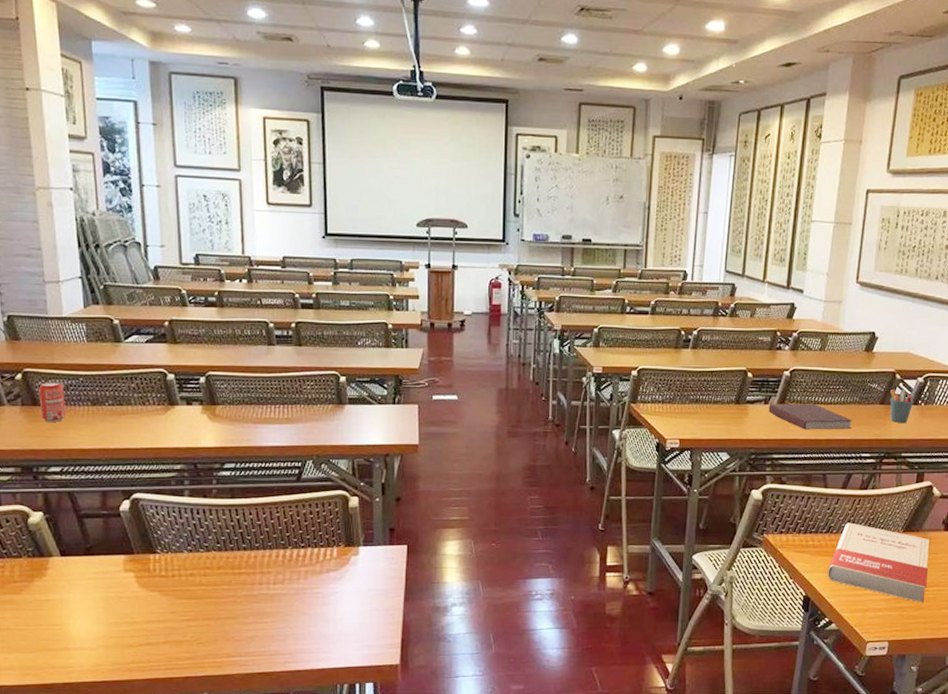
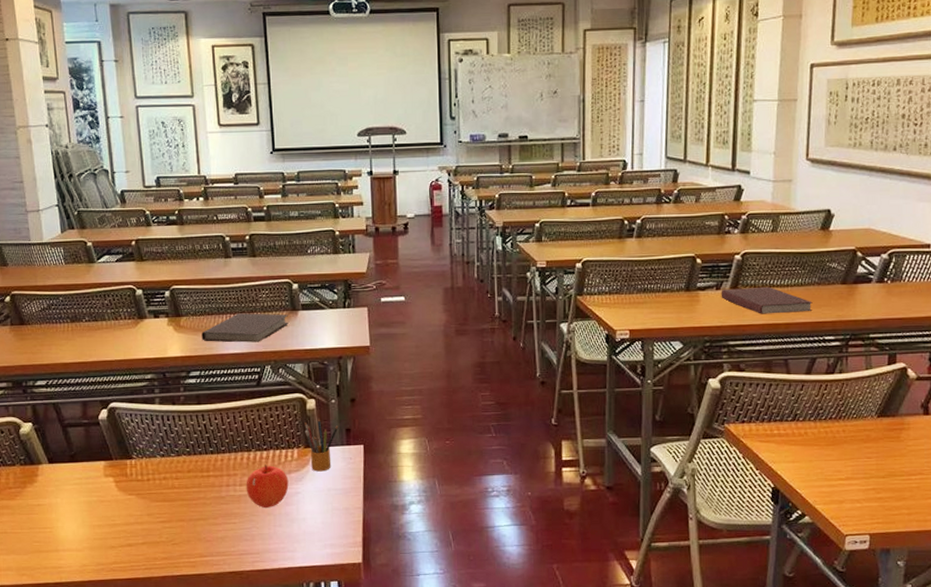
beverage can: present [39,381,65,423] -> none [25,302,49,340]
notebook: none [238,404,335,436] -> present [201,313,290,343]
apple: none [280,562,326,608] -> present [246,464,289,509]
pencil box: none [346,516,382,571] -> present [304,418,339,472]
book: present [827,522,929,603] -> none [796,409,908,493]
pen holder: present [890,390,914,423] -> none [852,268,879,302]

